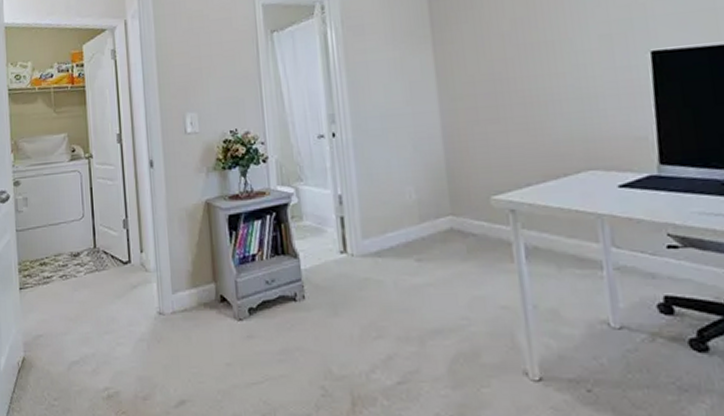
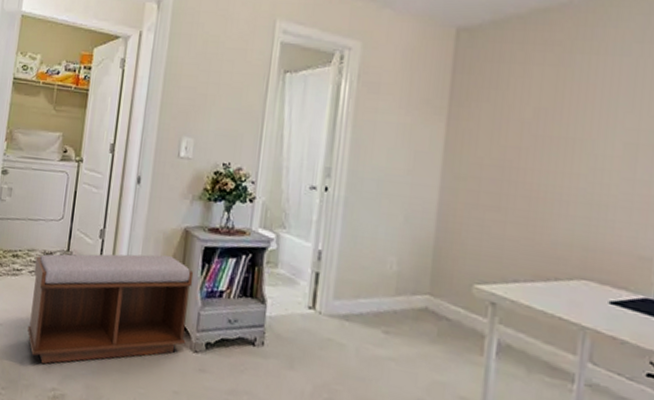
bench: none [64,230,229,366] -> present [27,253,194,364]

